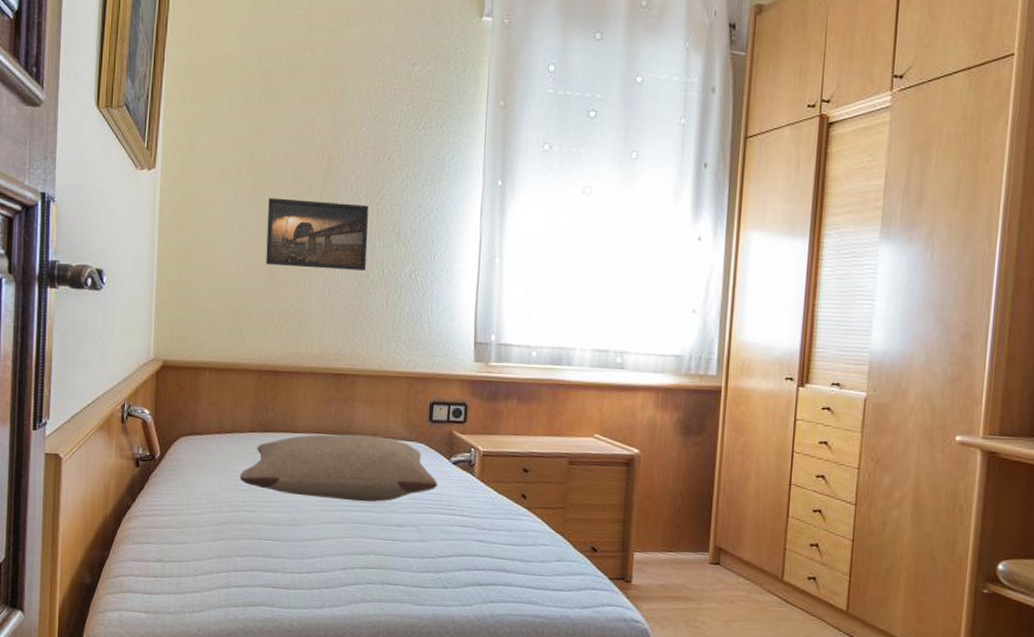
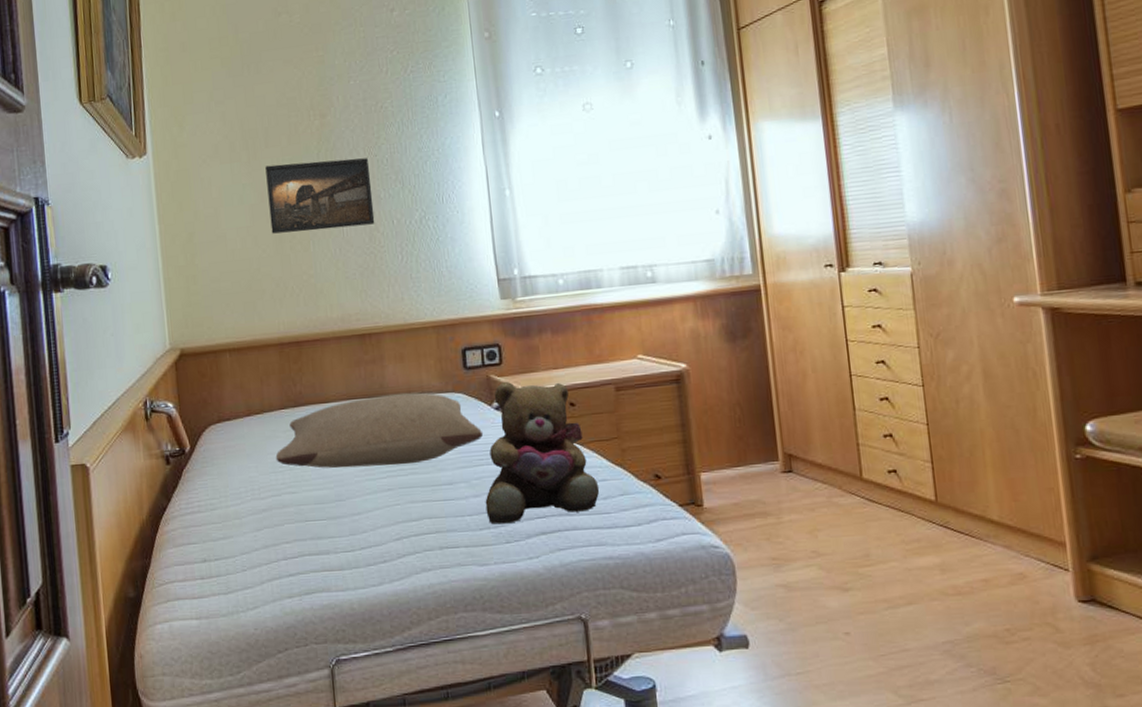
teddy bear: none [429,439,538,571] -> present [485,381,600,524]

